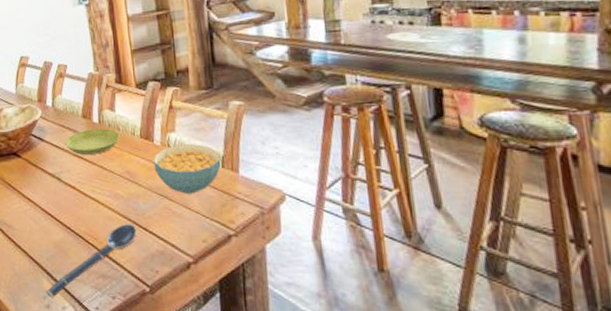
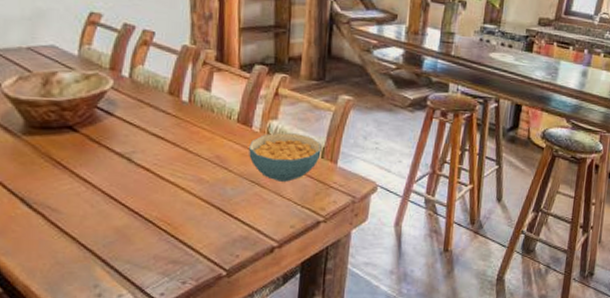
spoon: present [45,223,138,298] -> none [97,208,221,287]
saucer: present [65,128,120,156] -> none [143,107,213,137]

